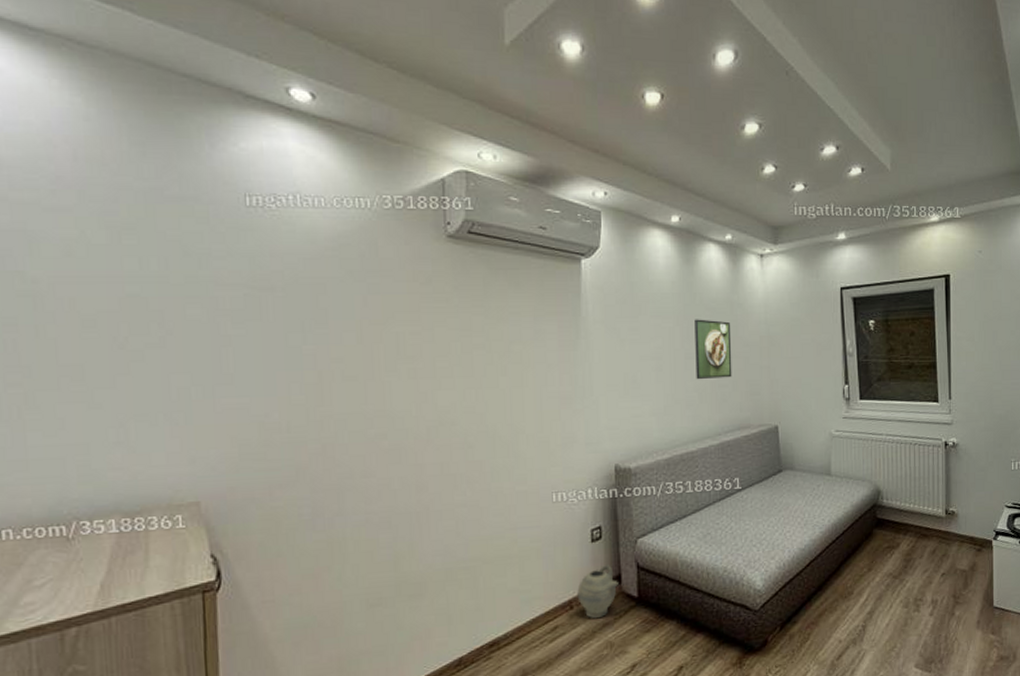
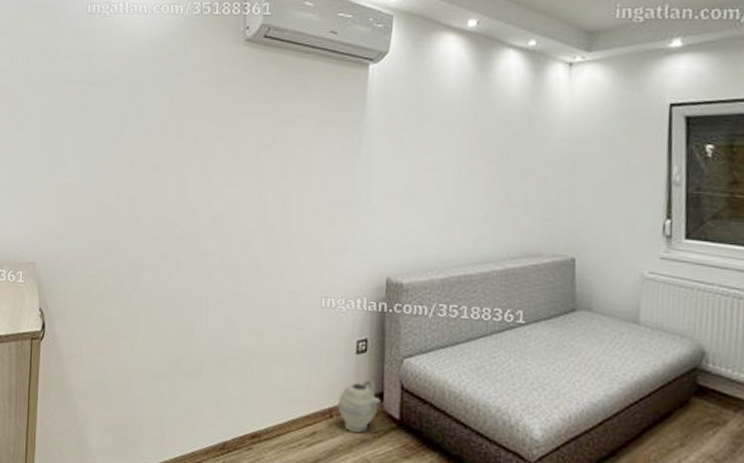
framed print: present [694,319,732,380] -> none [482,131,527,199]

